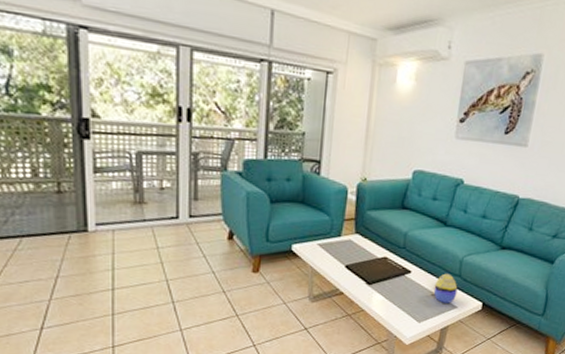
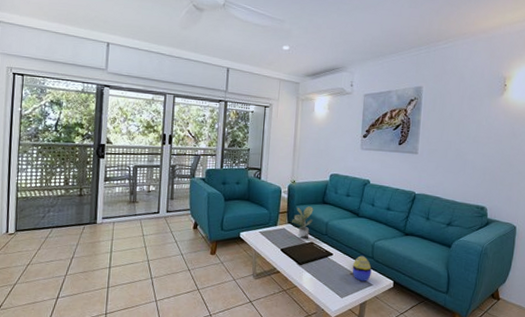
potted plant: none [361,212,390,253] -> present [292,206,314,239]

